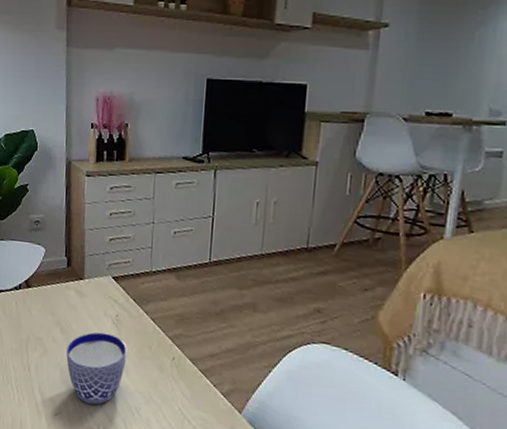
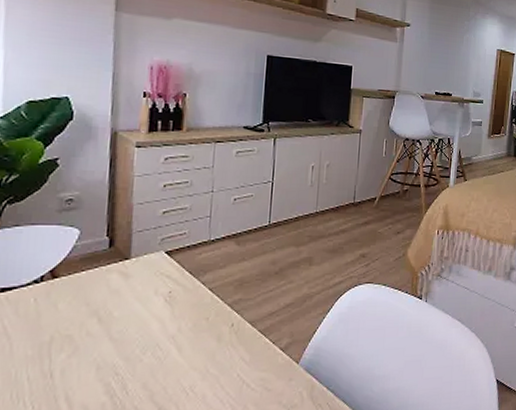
cup: present [66,332,127,405] -> none [104,313,182,398]

